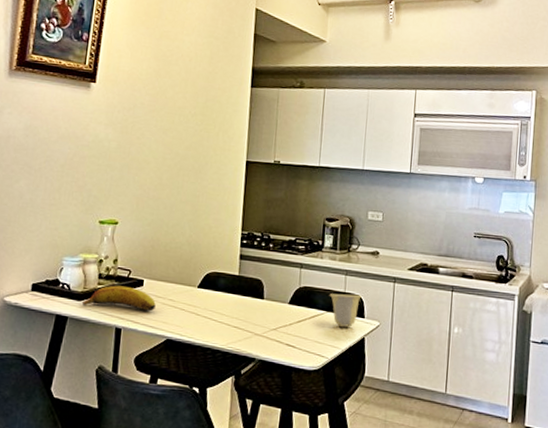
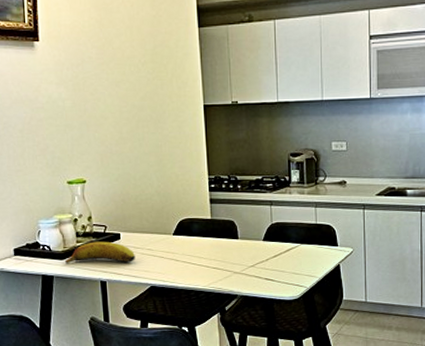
cup: present [329,294,362,327] -> none [301,225,333,257]

